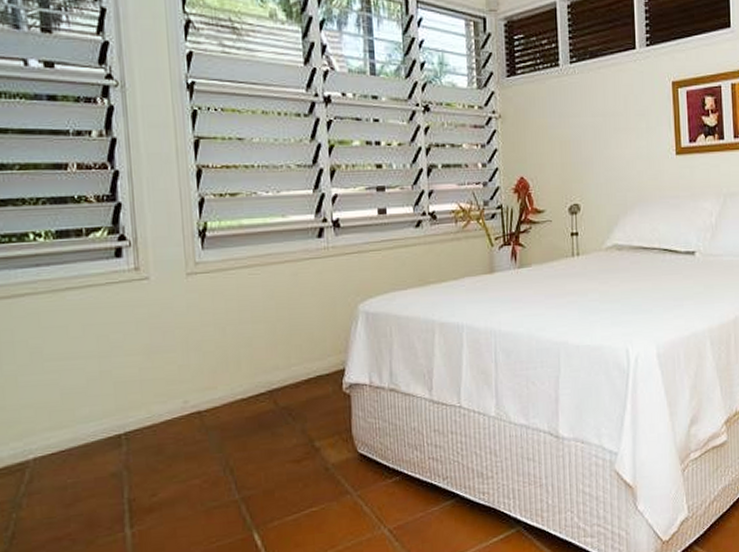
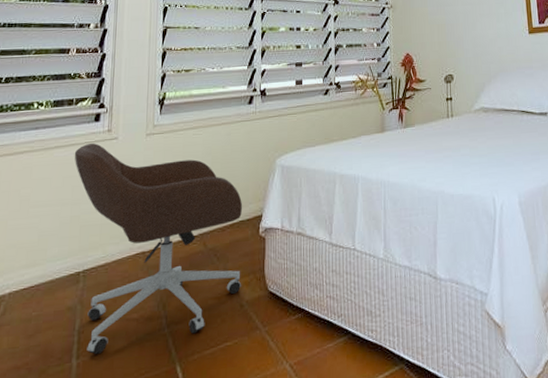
office chair: none [93,284,326,524] -> present [74,143,243,355]

